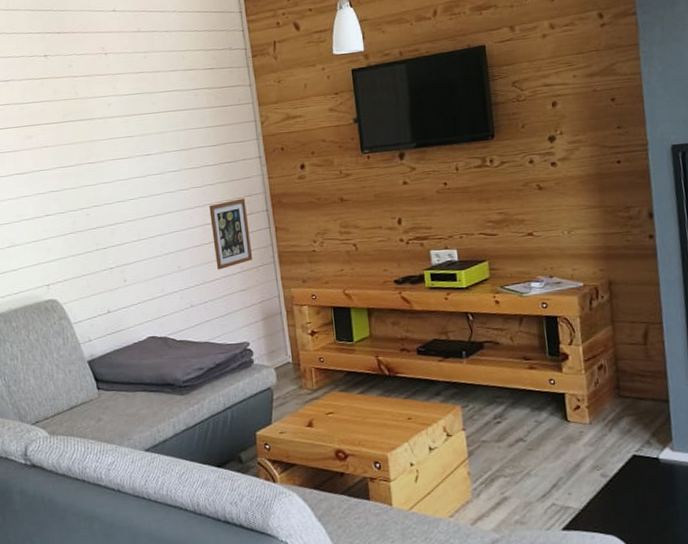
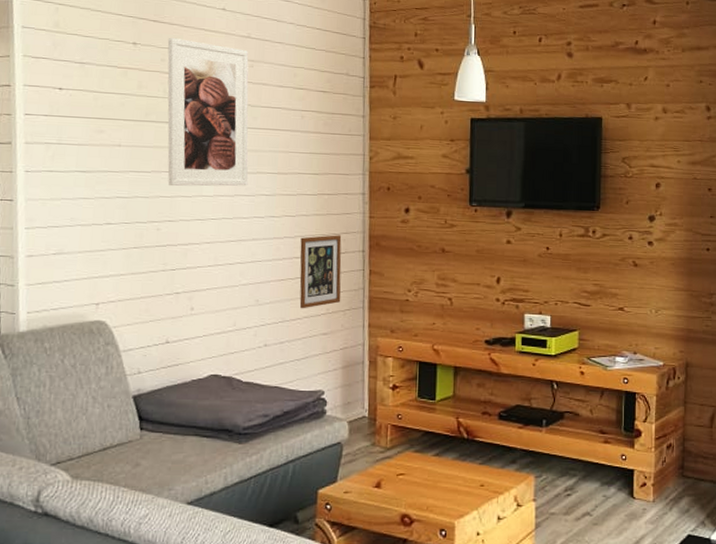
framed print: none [71,43,157,175] -> present [167,37,249,186]

